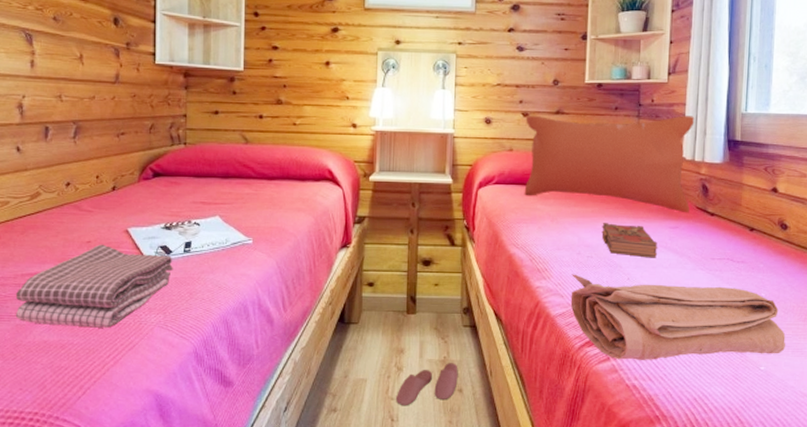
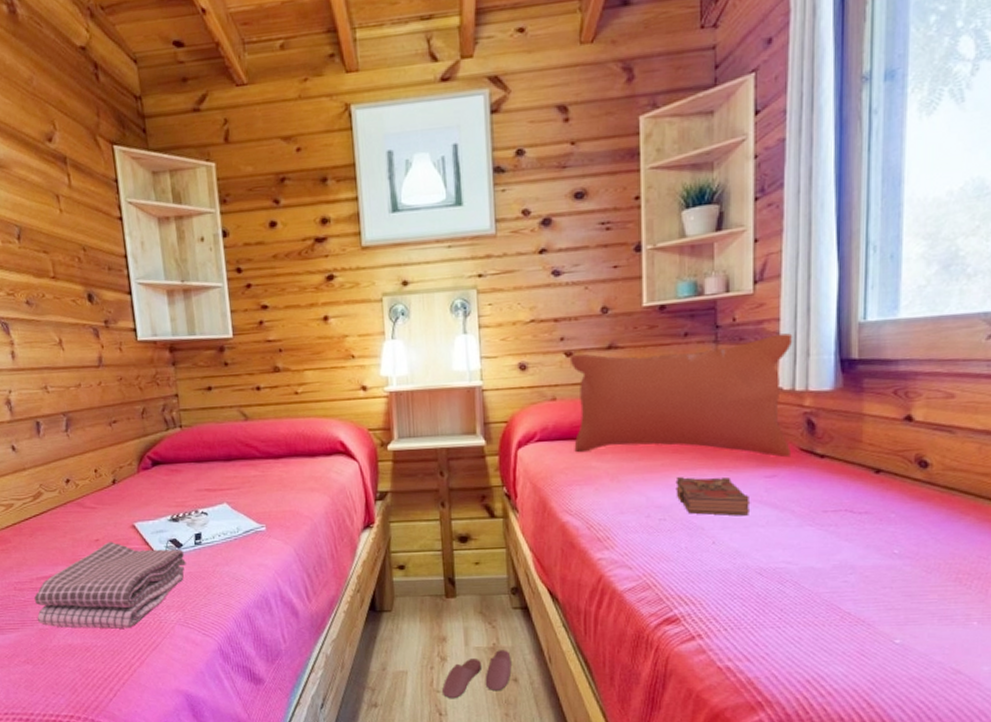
towel: present [570,274,786,360] -> none [640,541,930,639]

